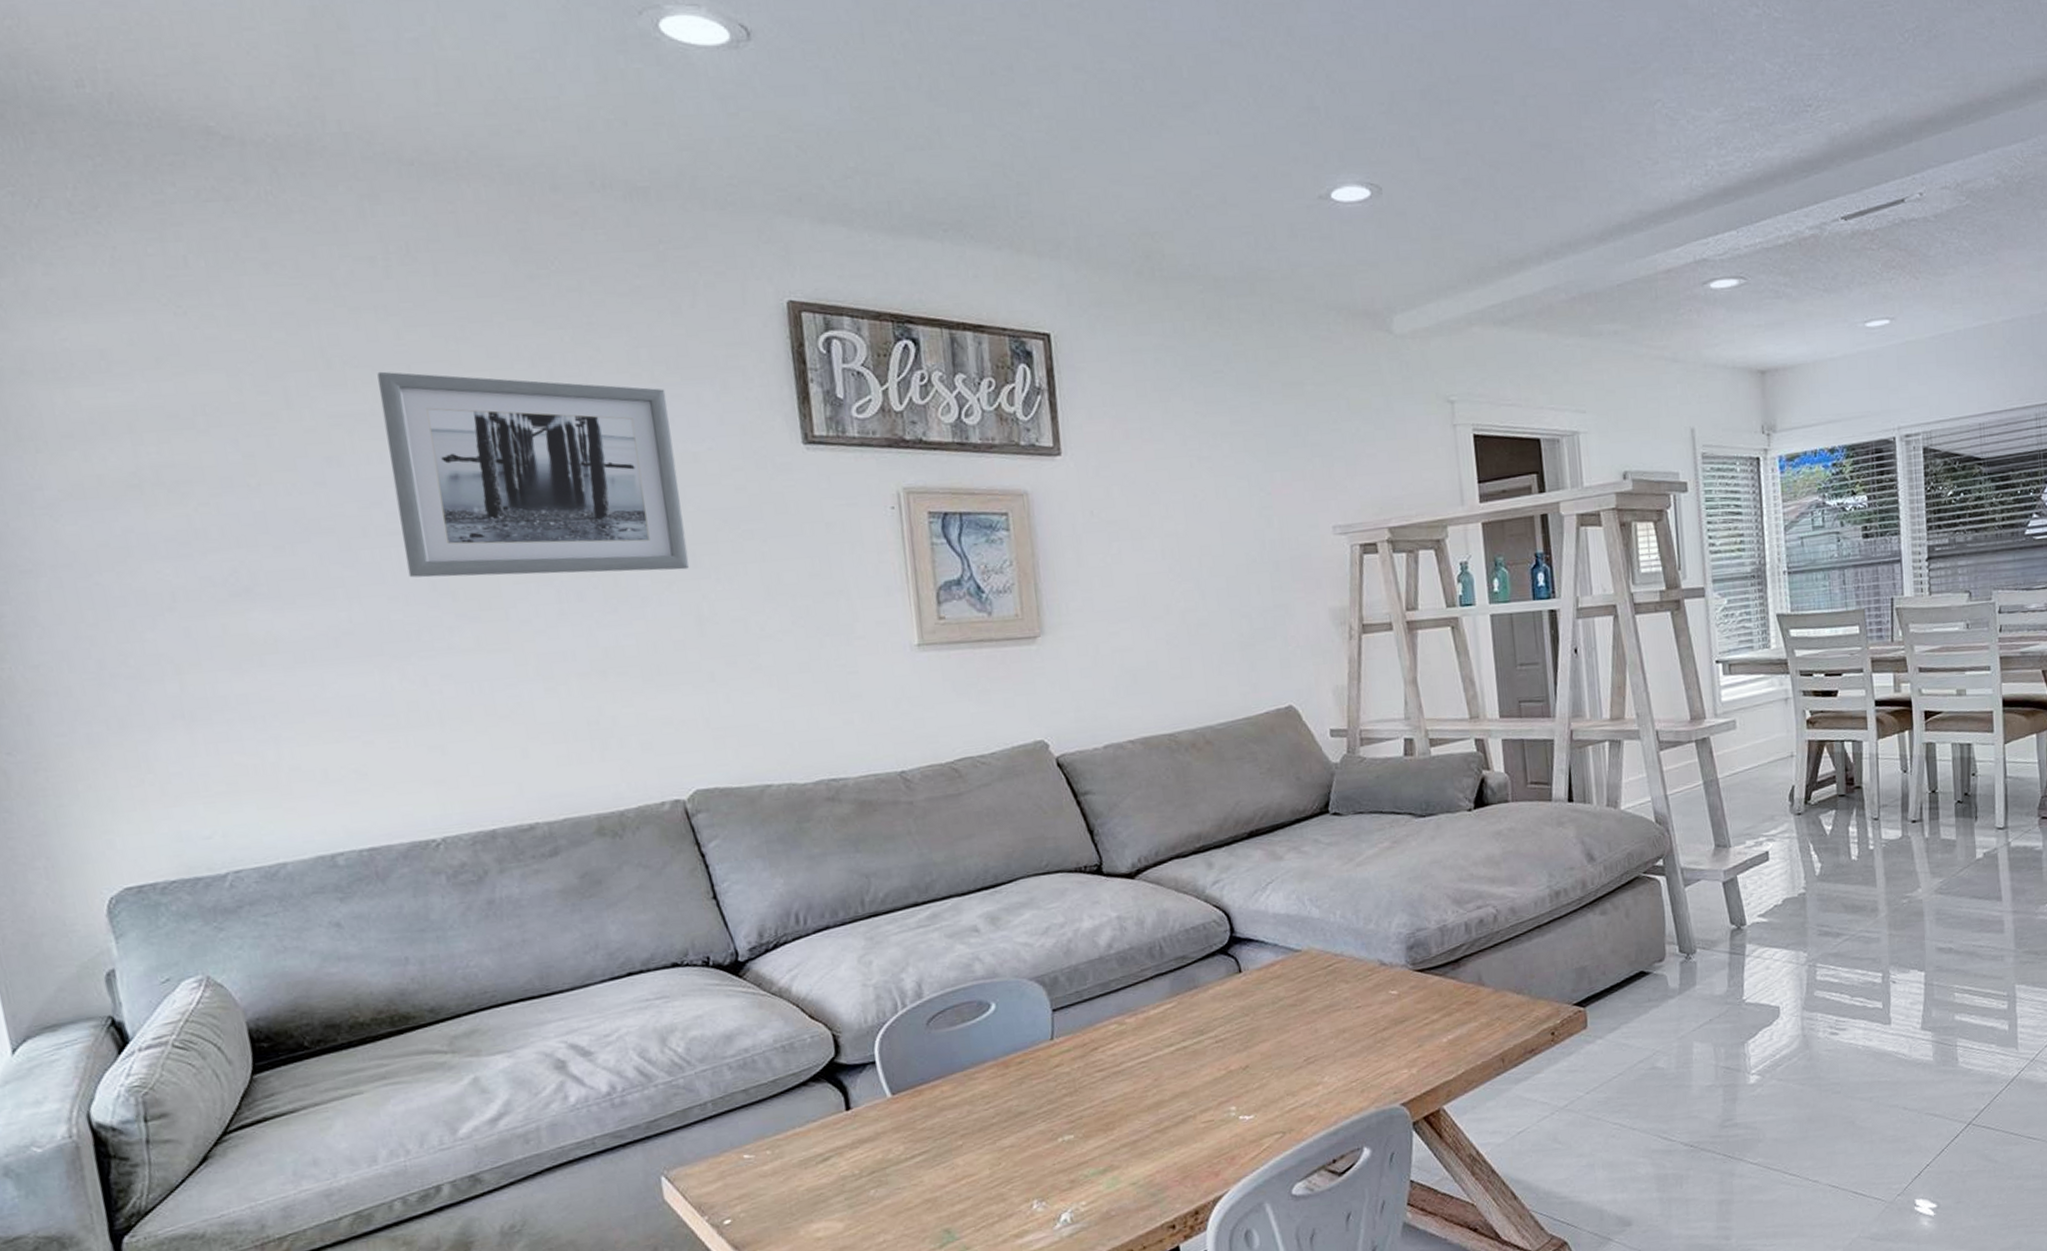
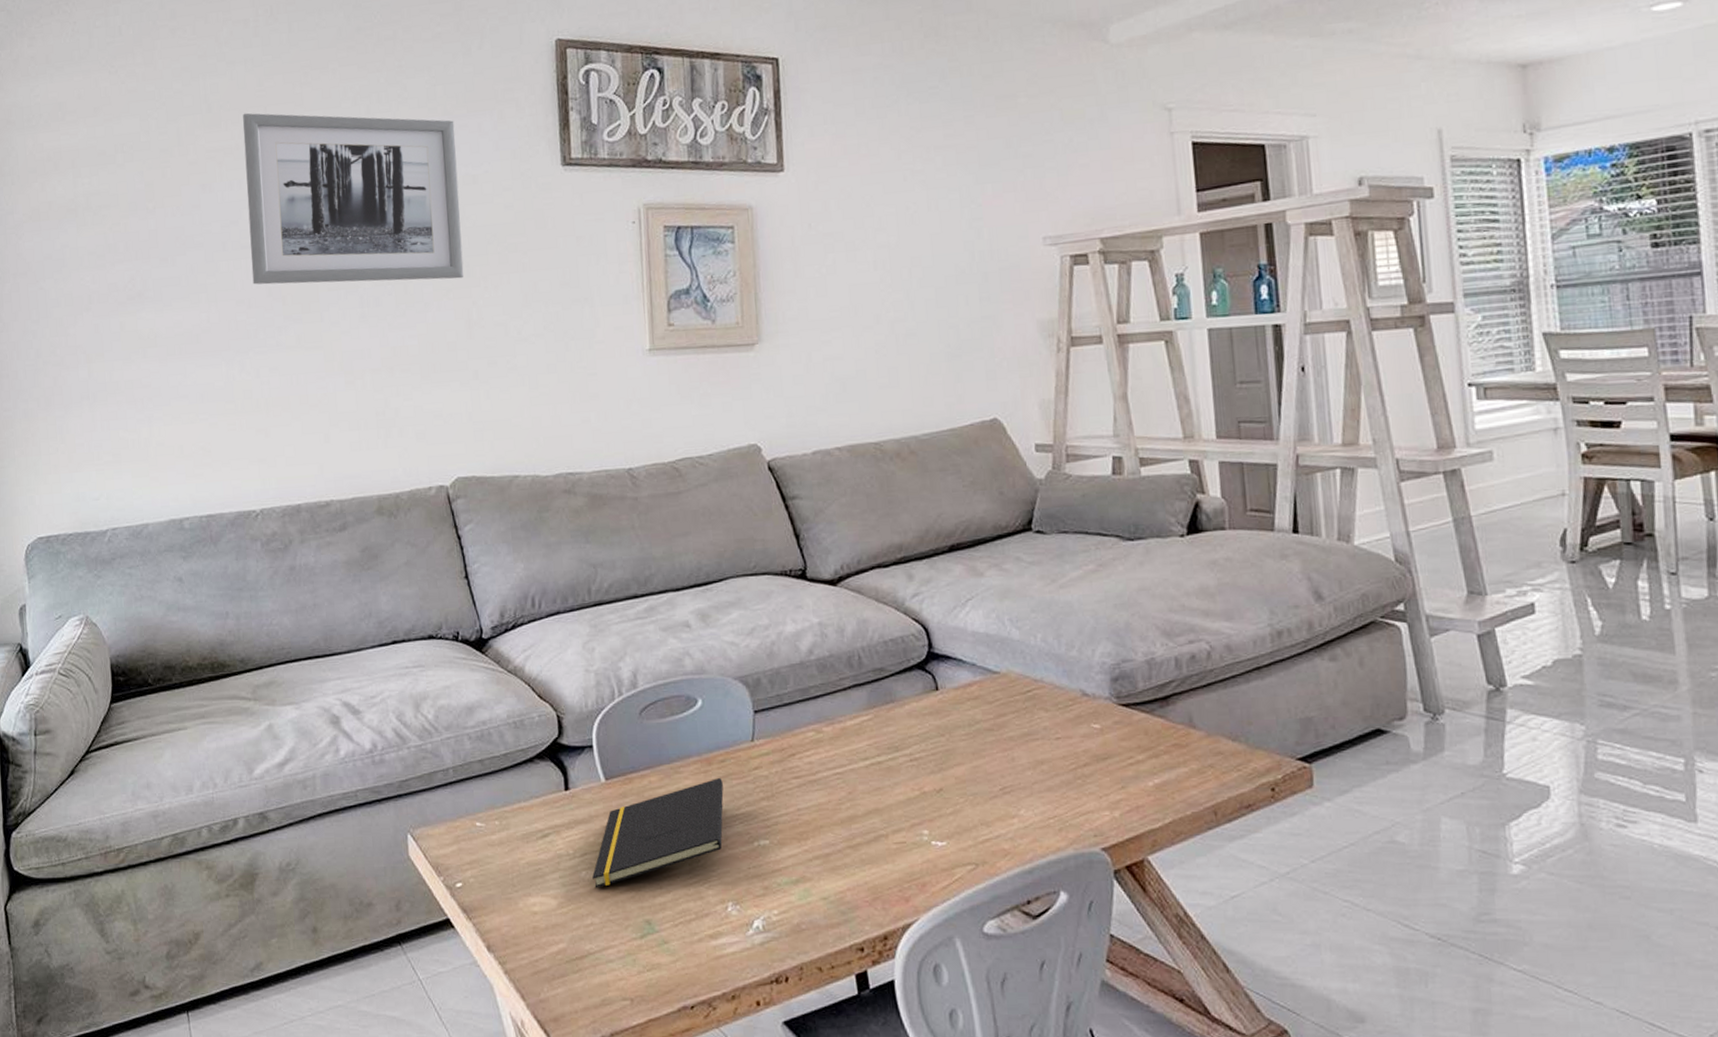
notepad: none [882,1080,1024,1205] -> present [592,778,724,888]

